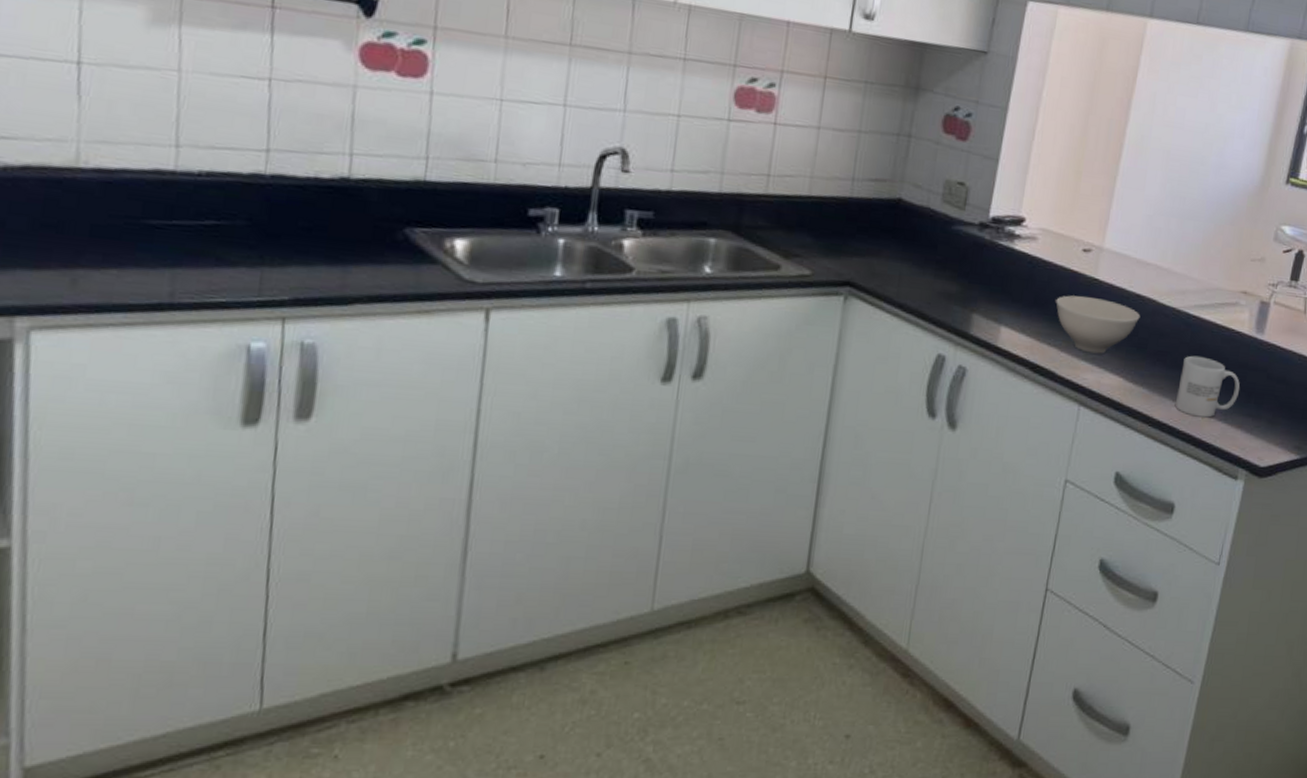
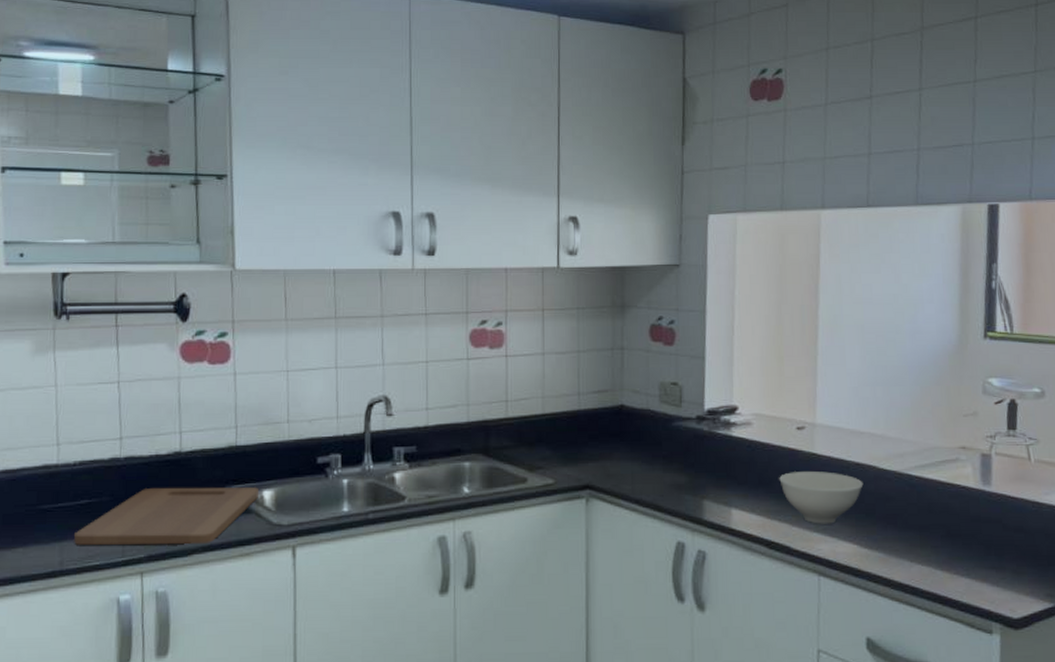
cutting board: none [192,216,450,294] -> present [74,487,260,545]
mug: present [1174,355,1240,418] -> none [913,515,978,575]

